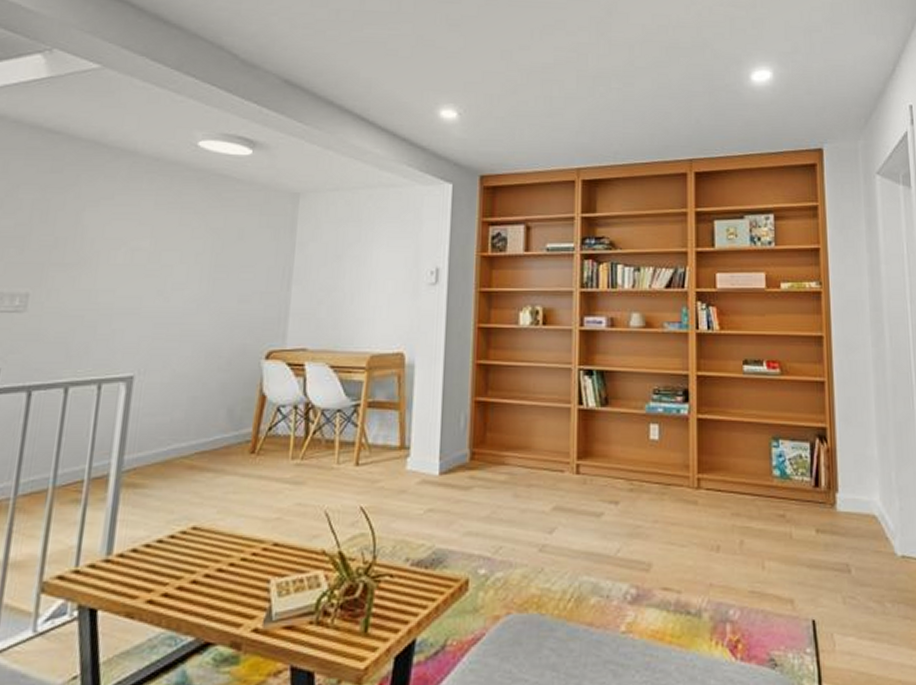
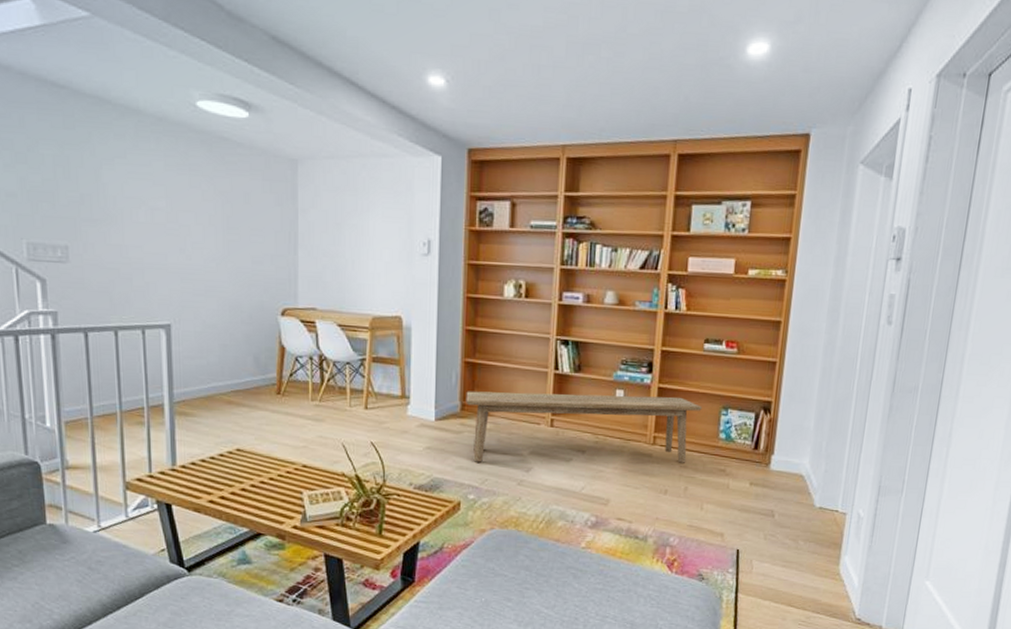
bench: none [476,428,749,525] -> present [466,391,702,463]

